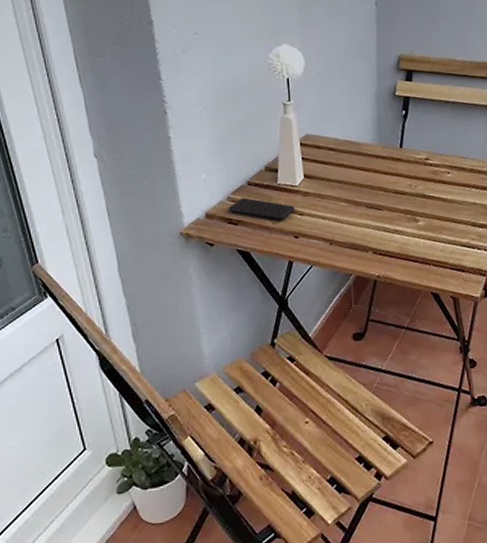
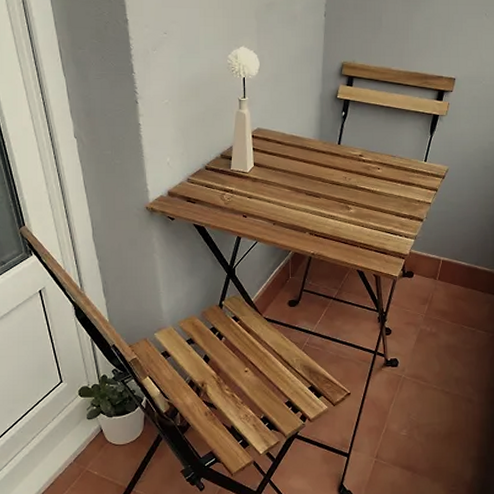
smartphone: present [228,197,295,221] -> none [188,180,245,202]

